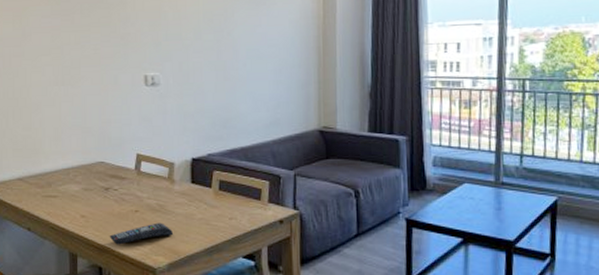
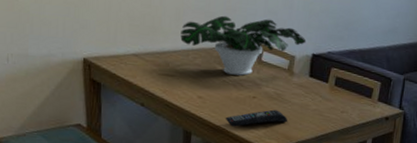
potted plant: none [60,127,184,189] -> present [180,15,306,76]

